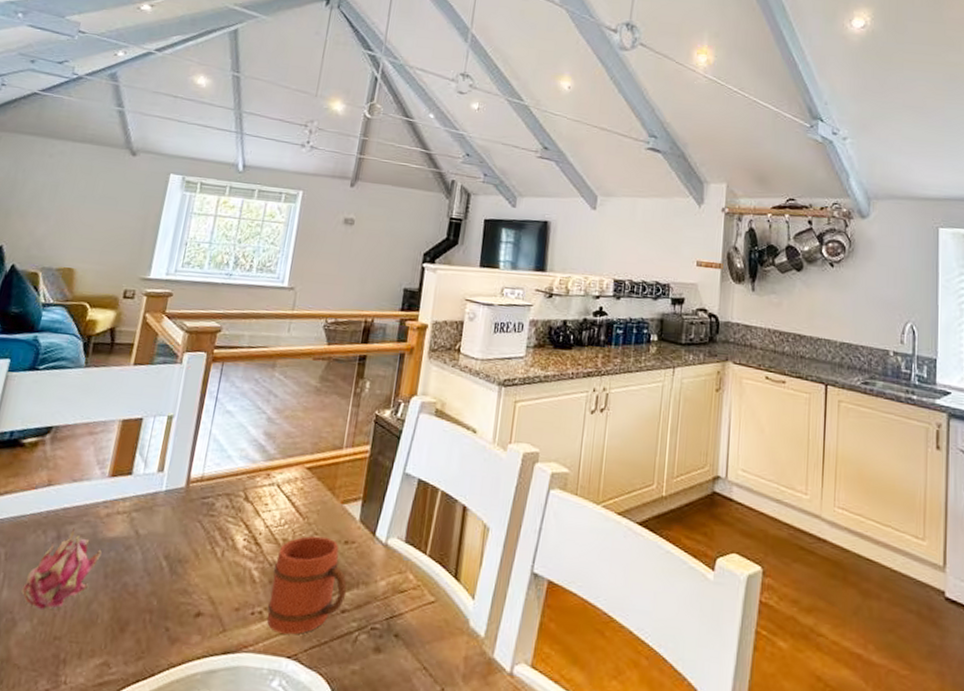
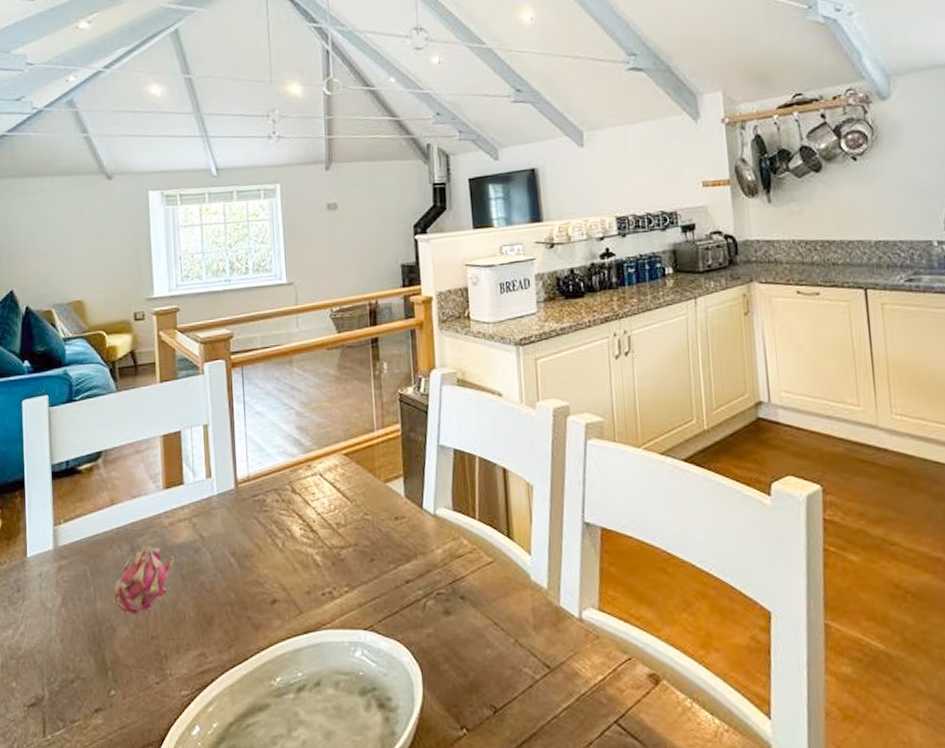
mug: present [266,535,347,635] -> none [333,516,407,609]

